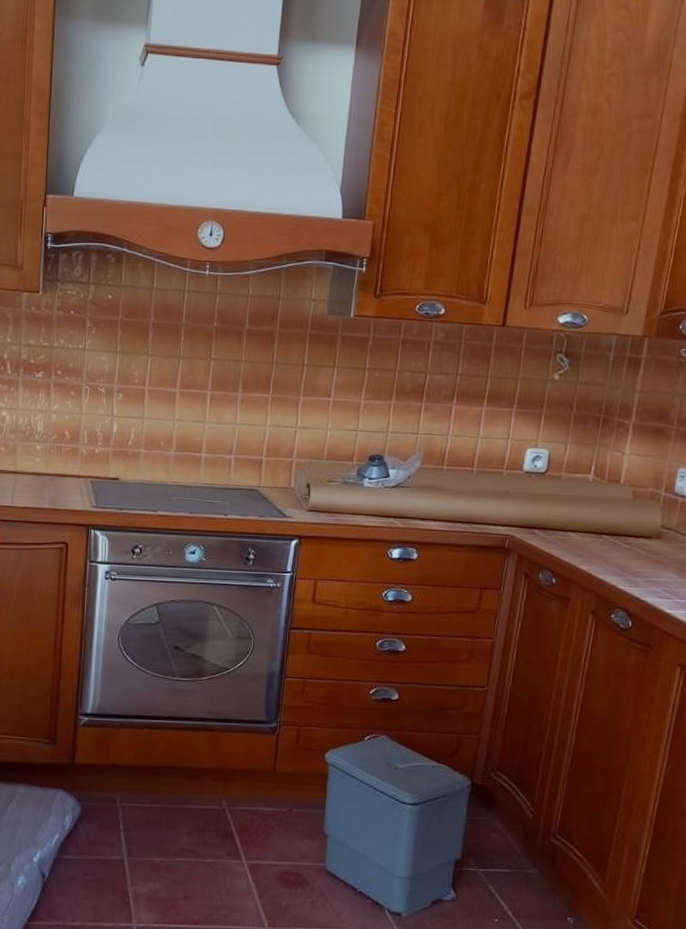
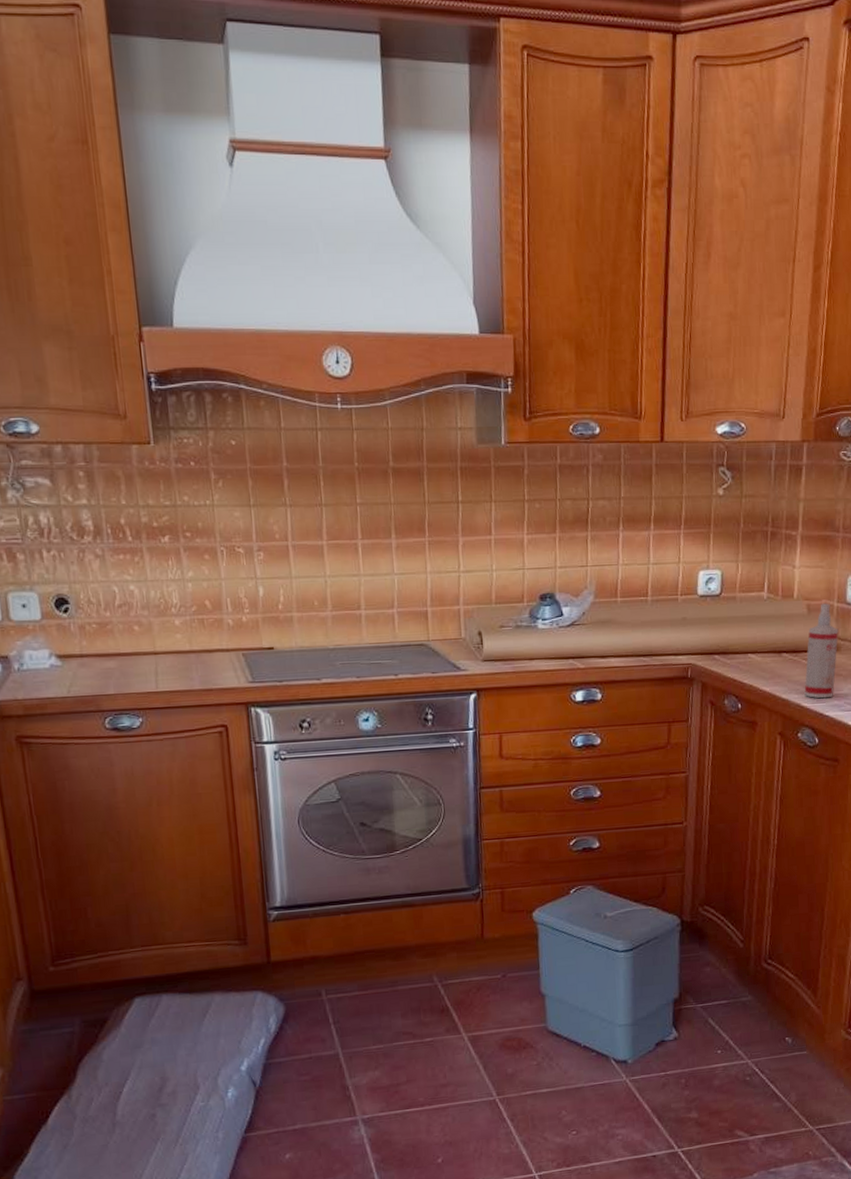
spray bottle: none [622,491,663,584] -> present [804,603,839,699]

